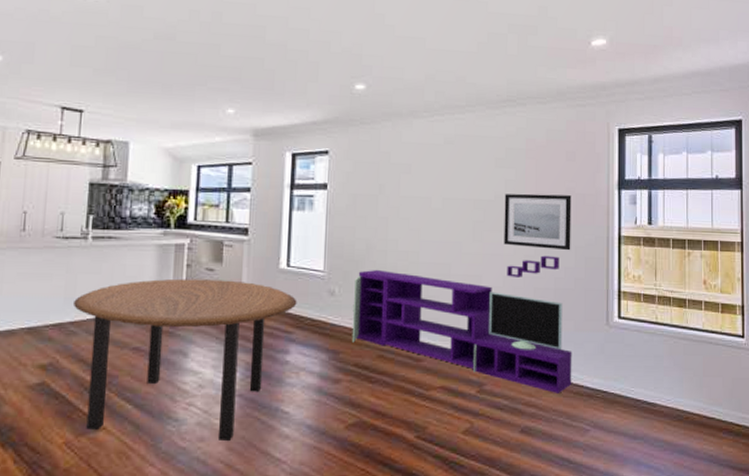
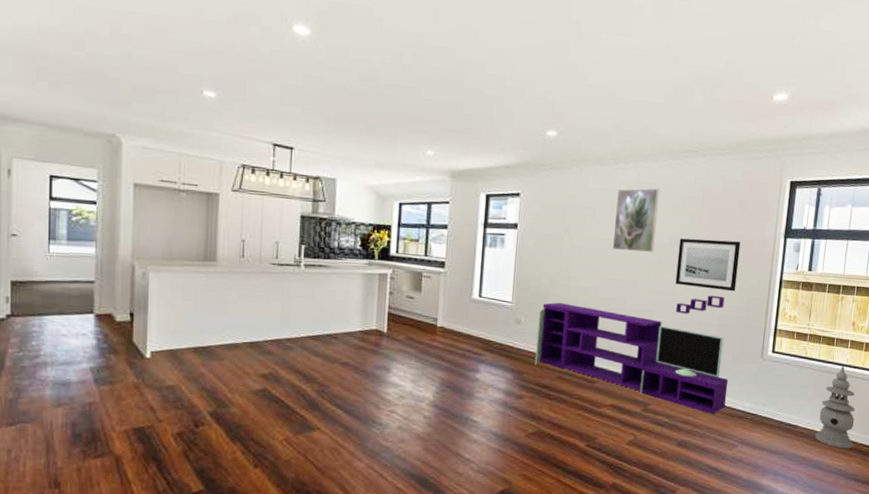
dining table: present [74,278,297,442] -> none [289,304,488,444]
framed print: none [431,140,479,211] -> present [612,188,659,253]
lantern: none [677,332,723,430] -> present [815,367,856,449]

